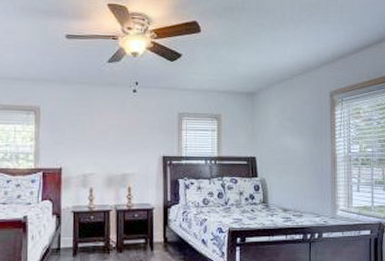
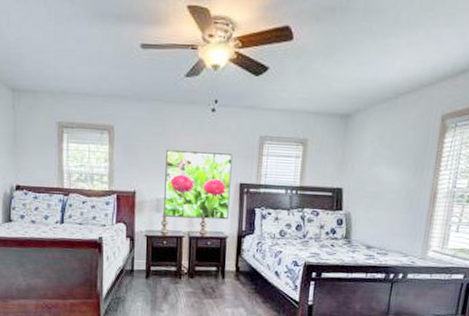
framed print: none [90,127,155,192] -> present [164,149,233,220]

